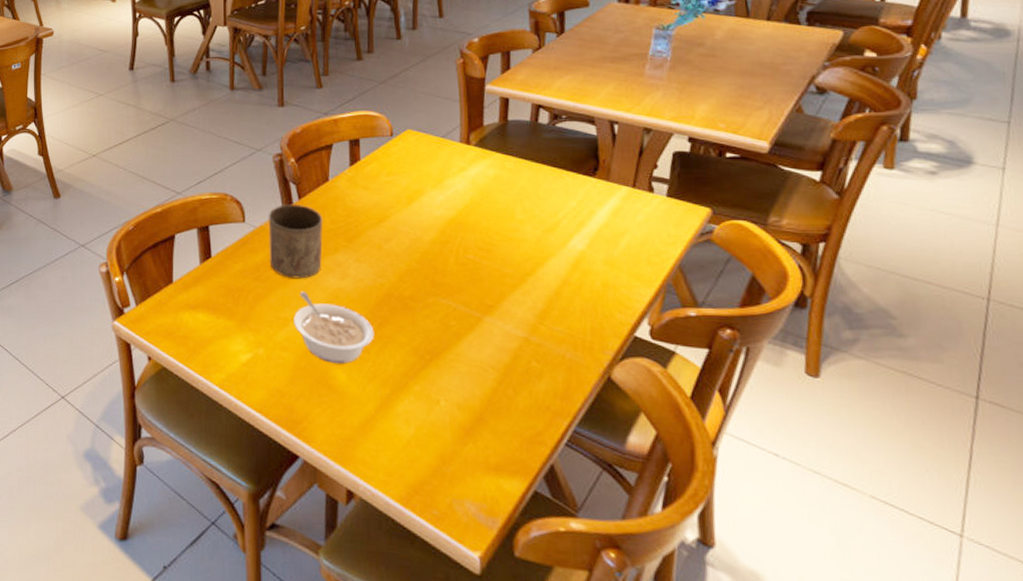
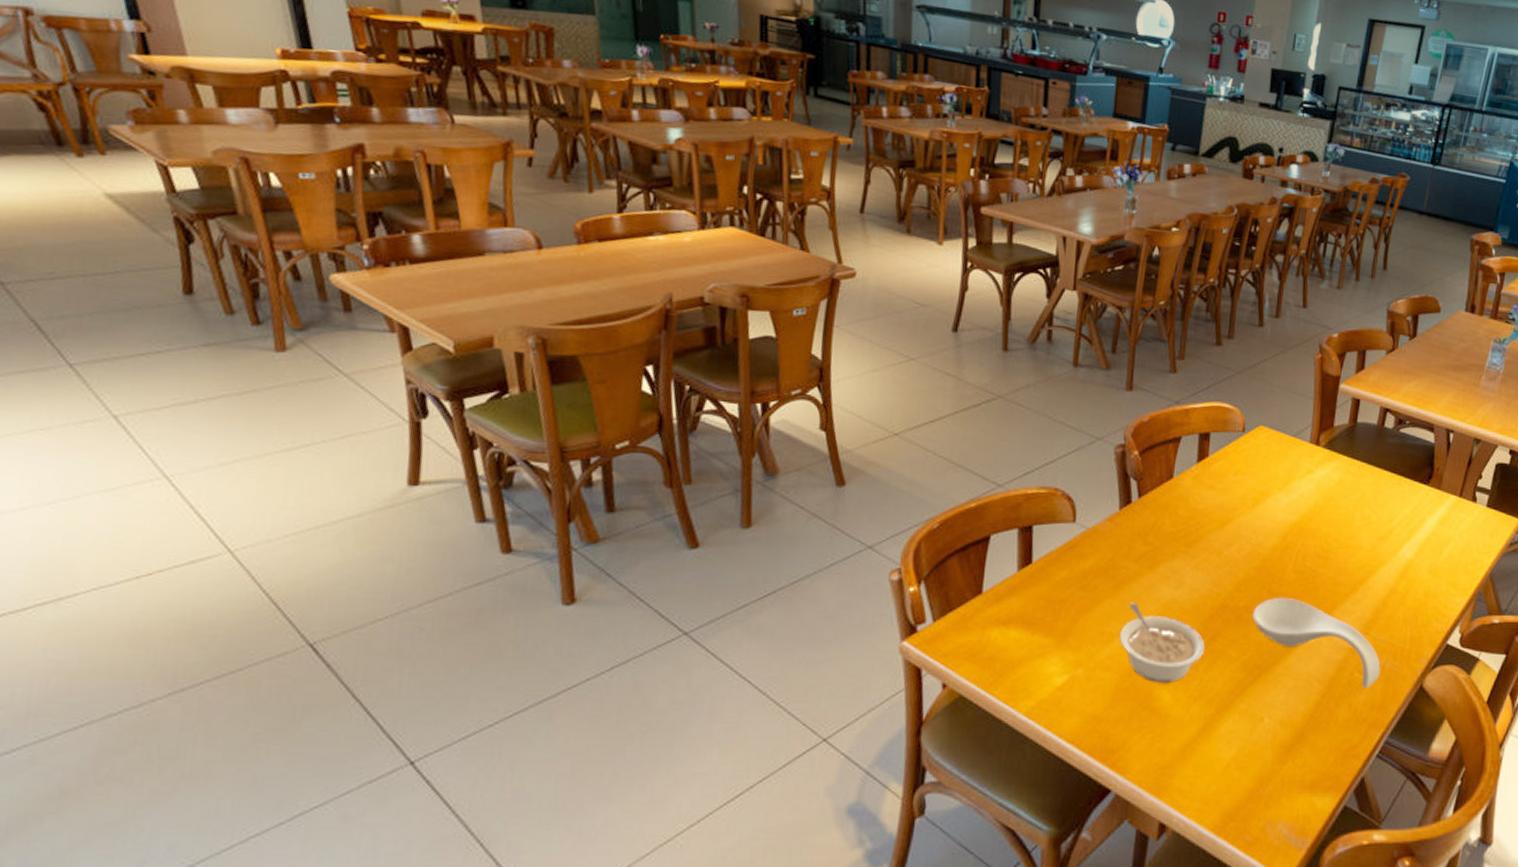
cup: present [268,204,323,279] -> none [1099,502,1163,588]
spoon rest: none [418,288,561,378] -> present [1252,598,1381,689]

